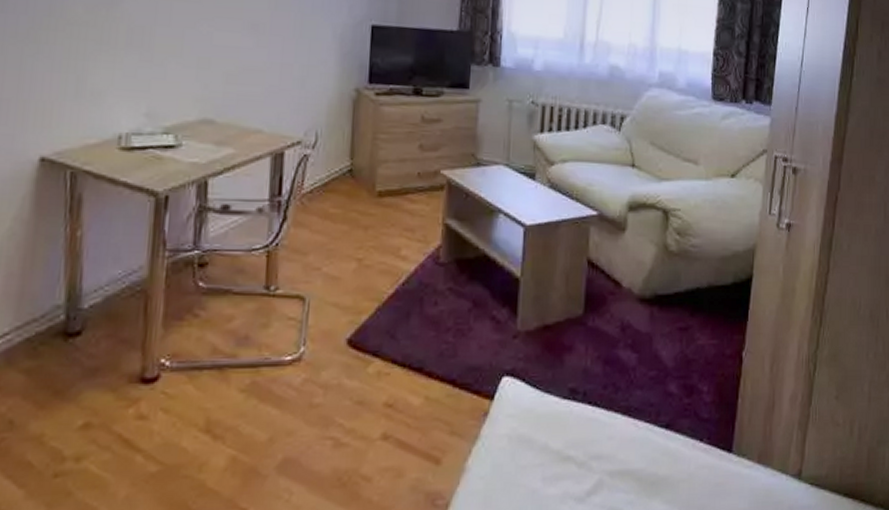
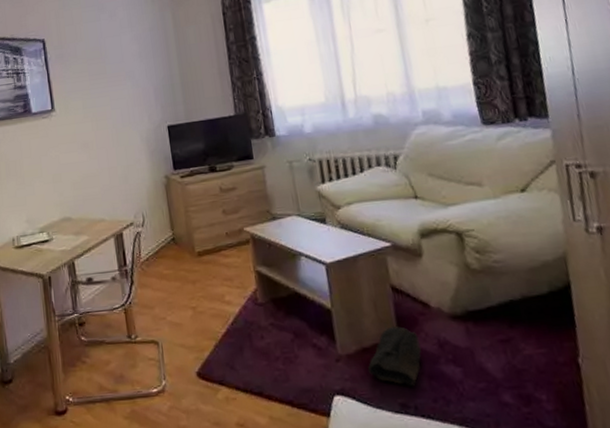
knee pad: none [545,303,603,370] -> present [368,325,421,386]

